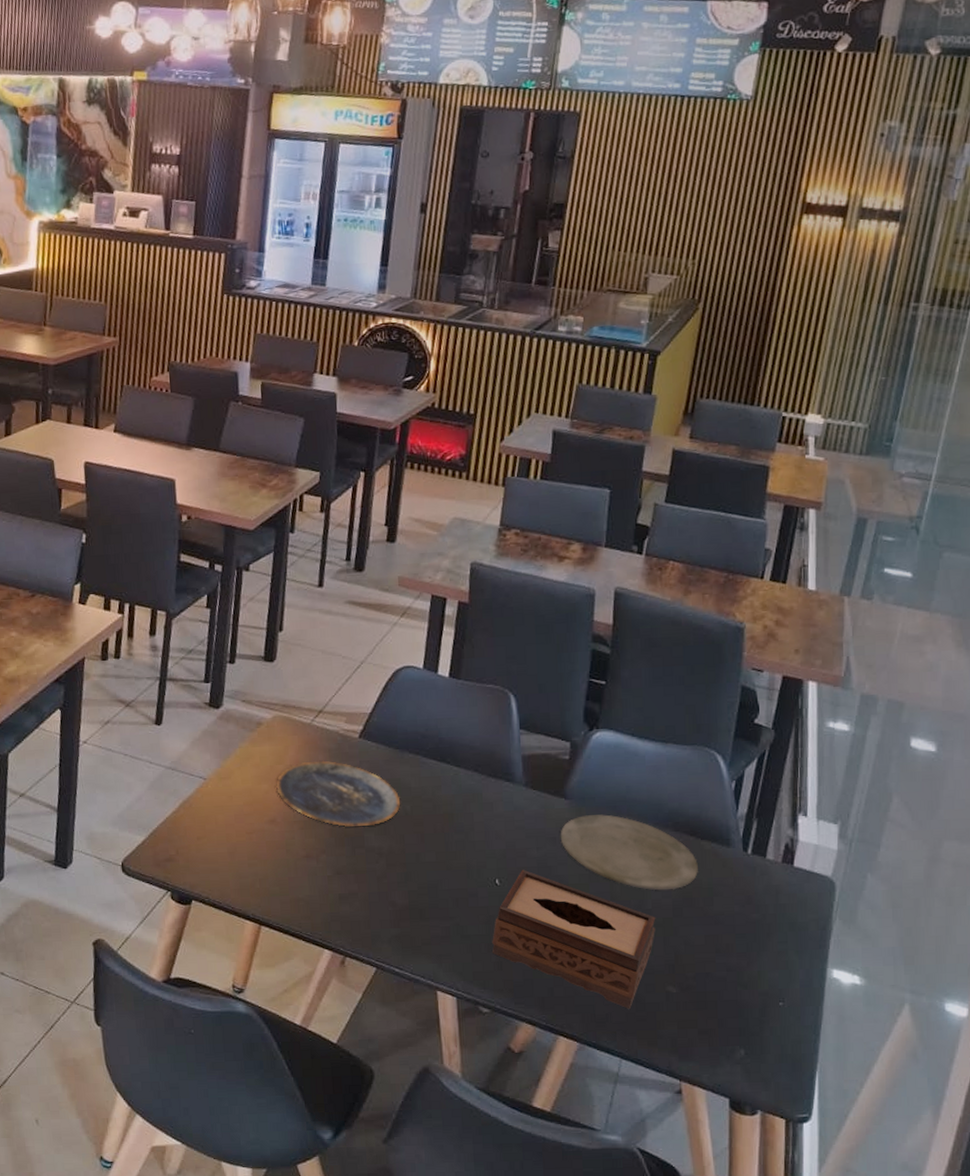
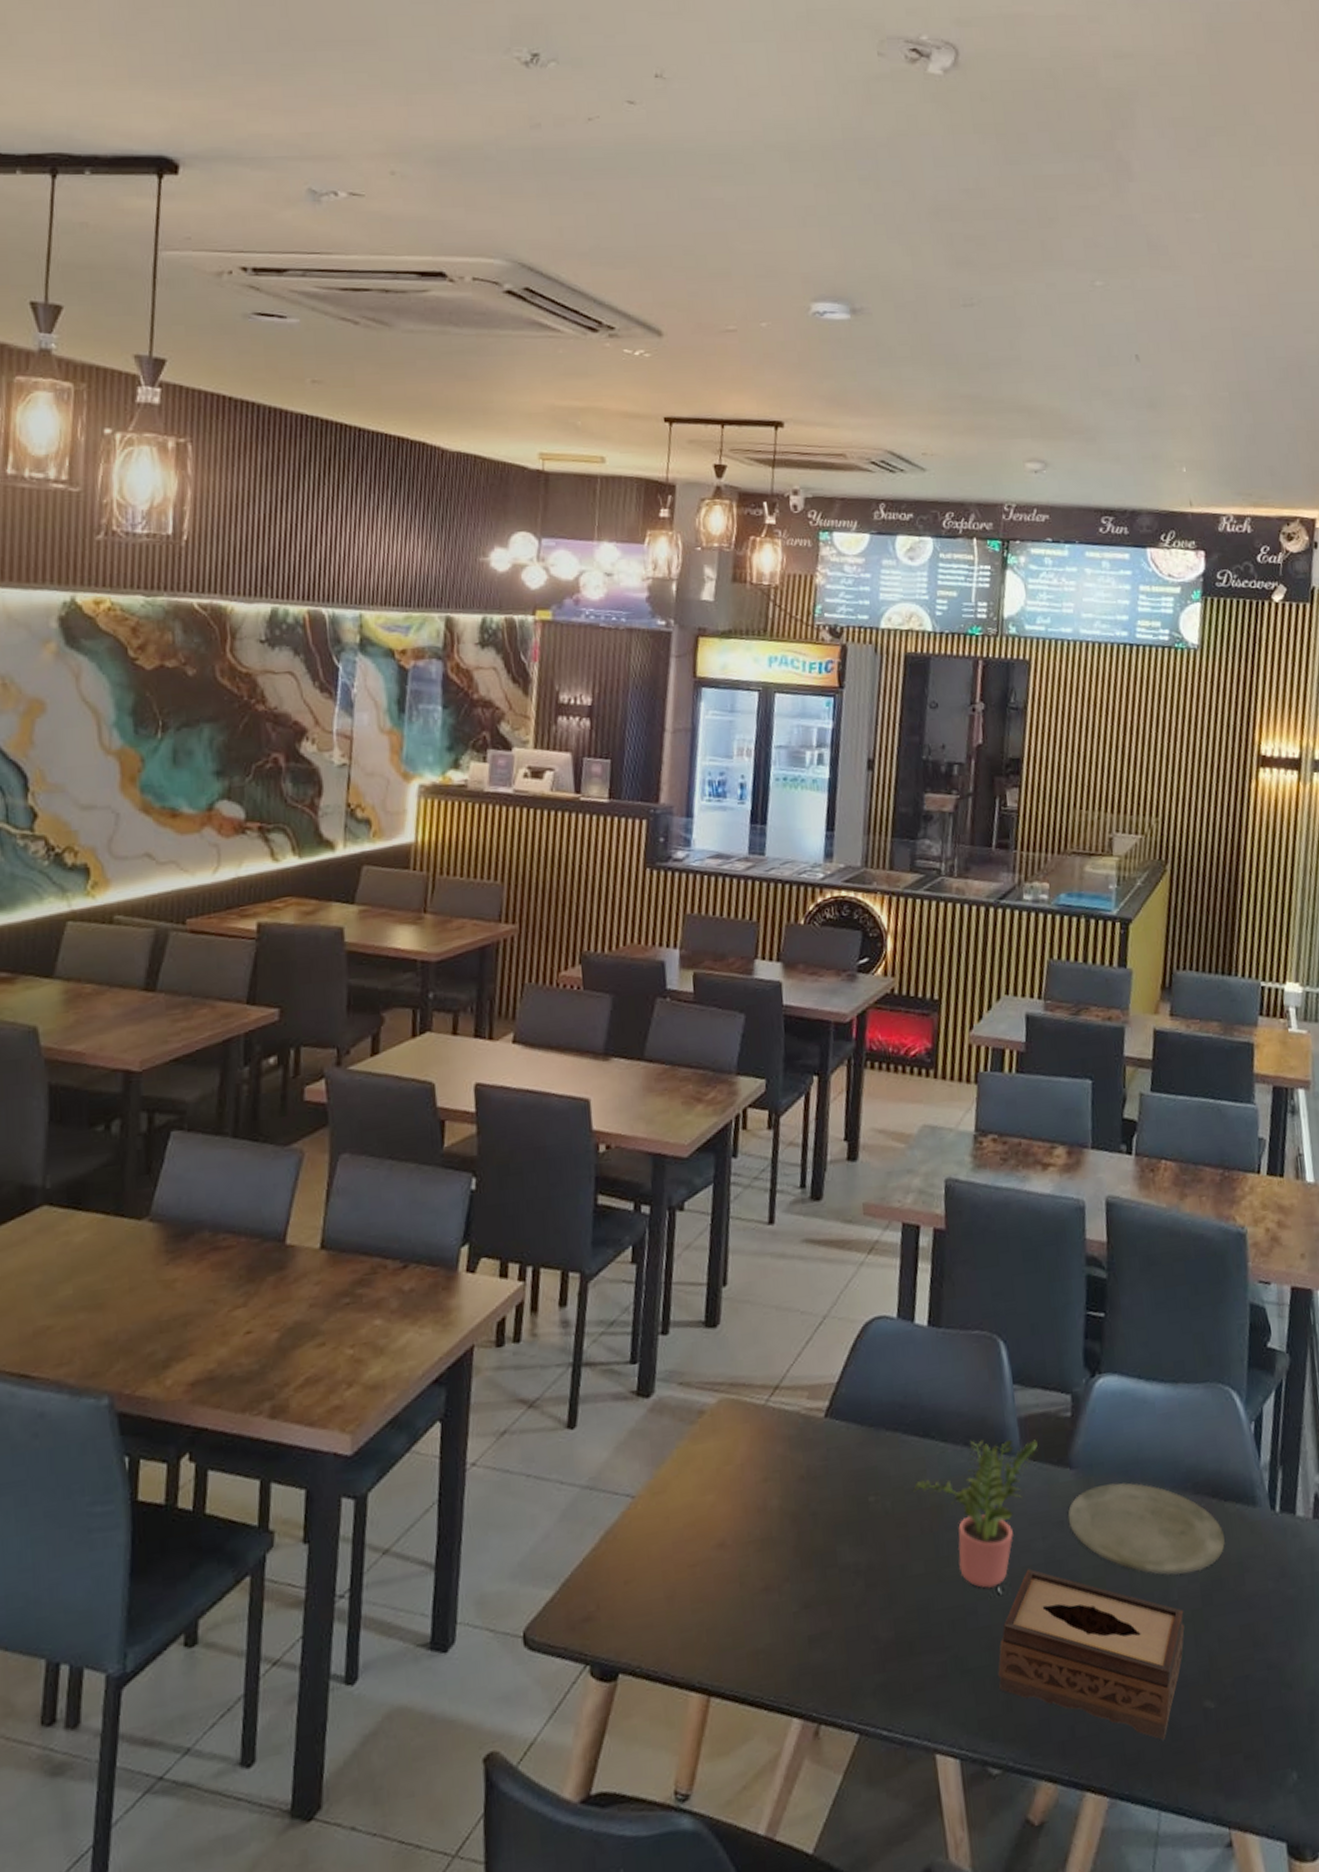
plate: present [276,760,401,828] -> none [724,1453,880,1541]
potted plant: none [428,768,538,879] -> present [912,1439,1038,1589]

